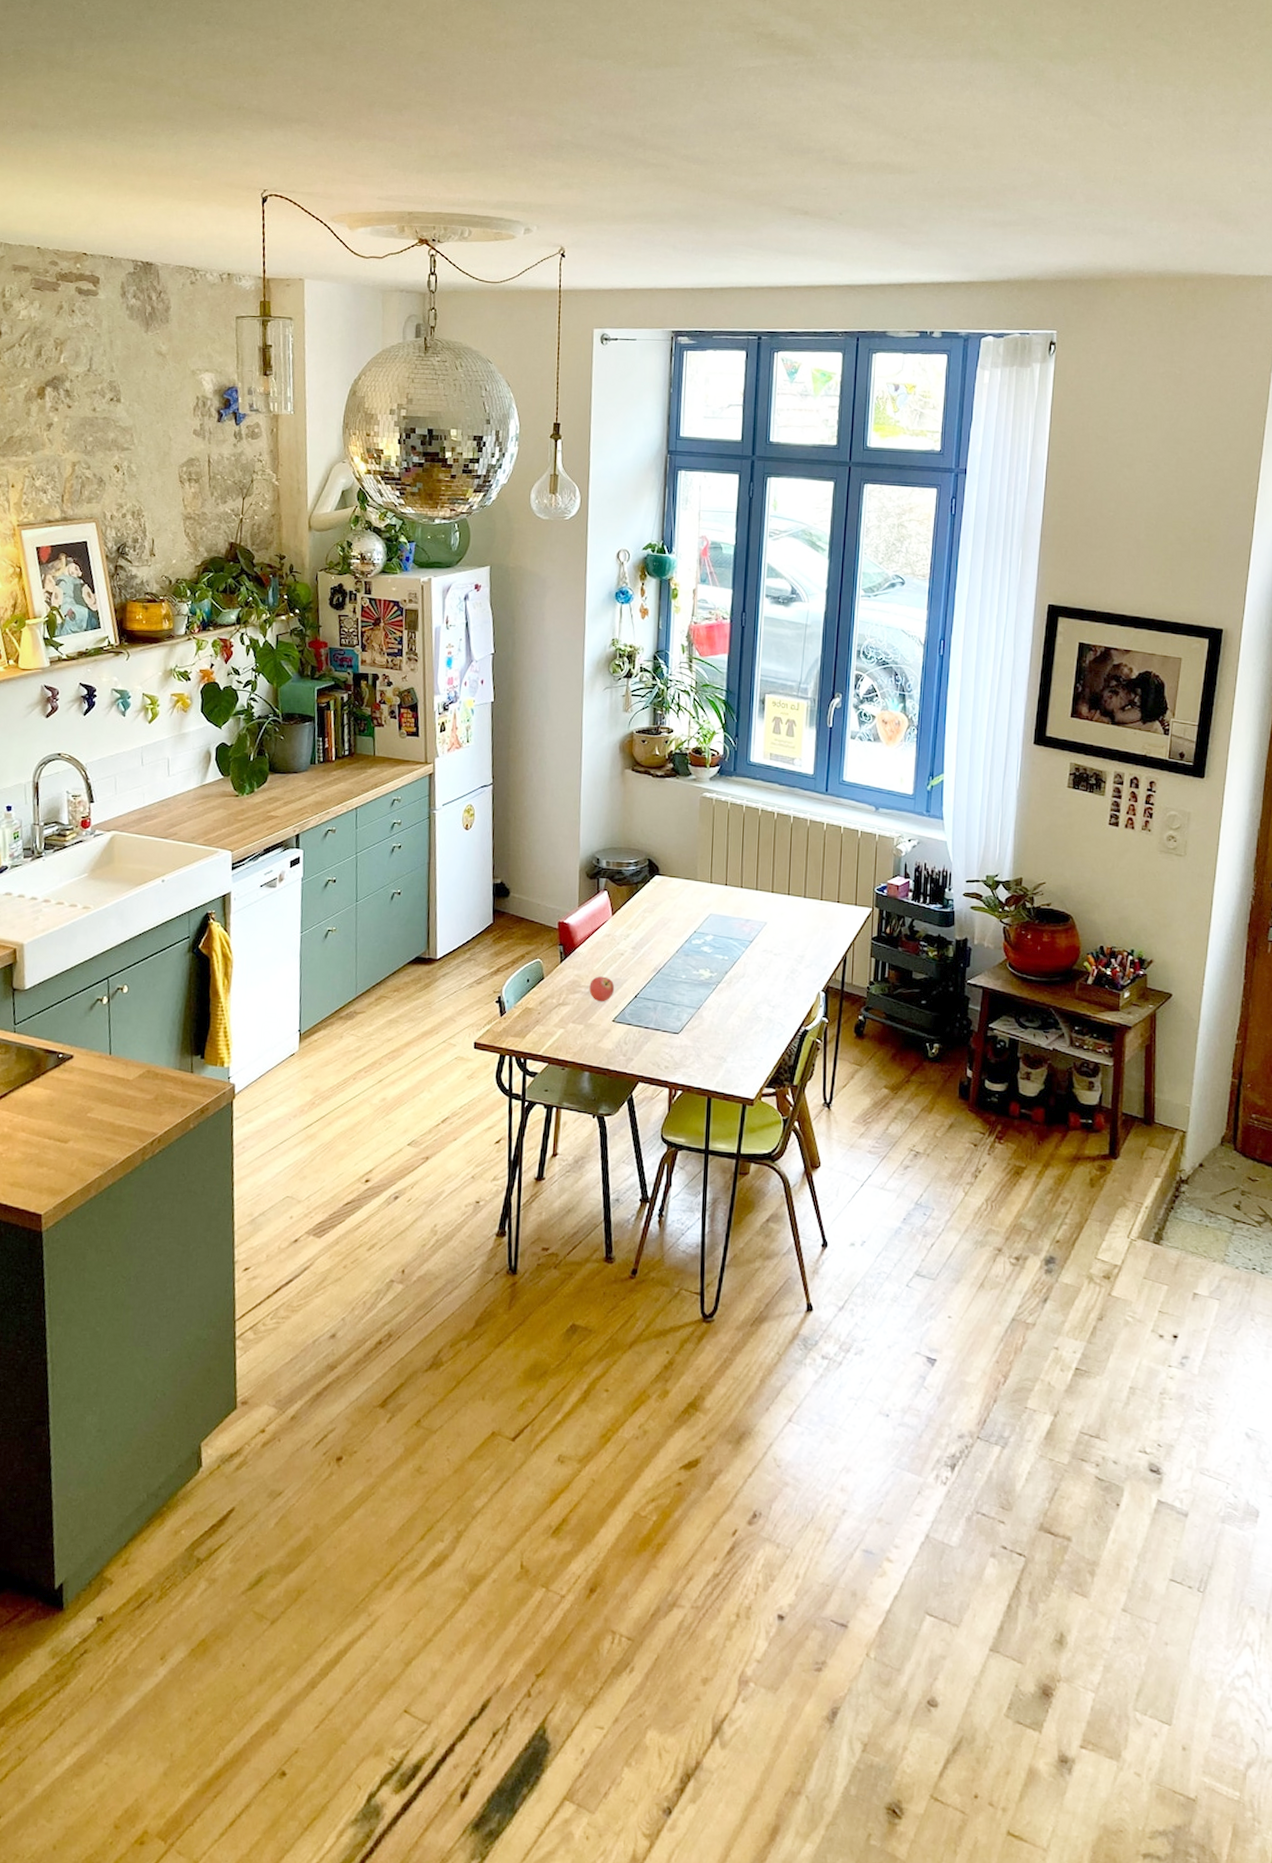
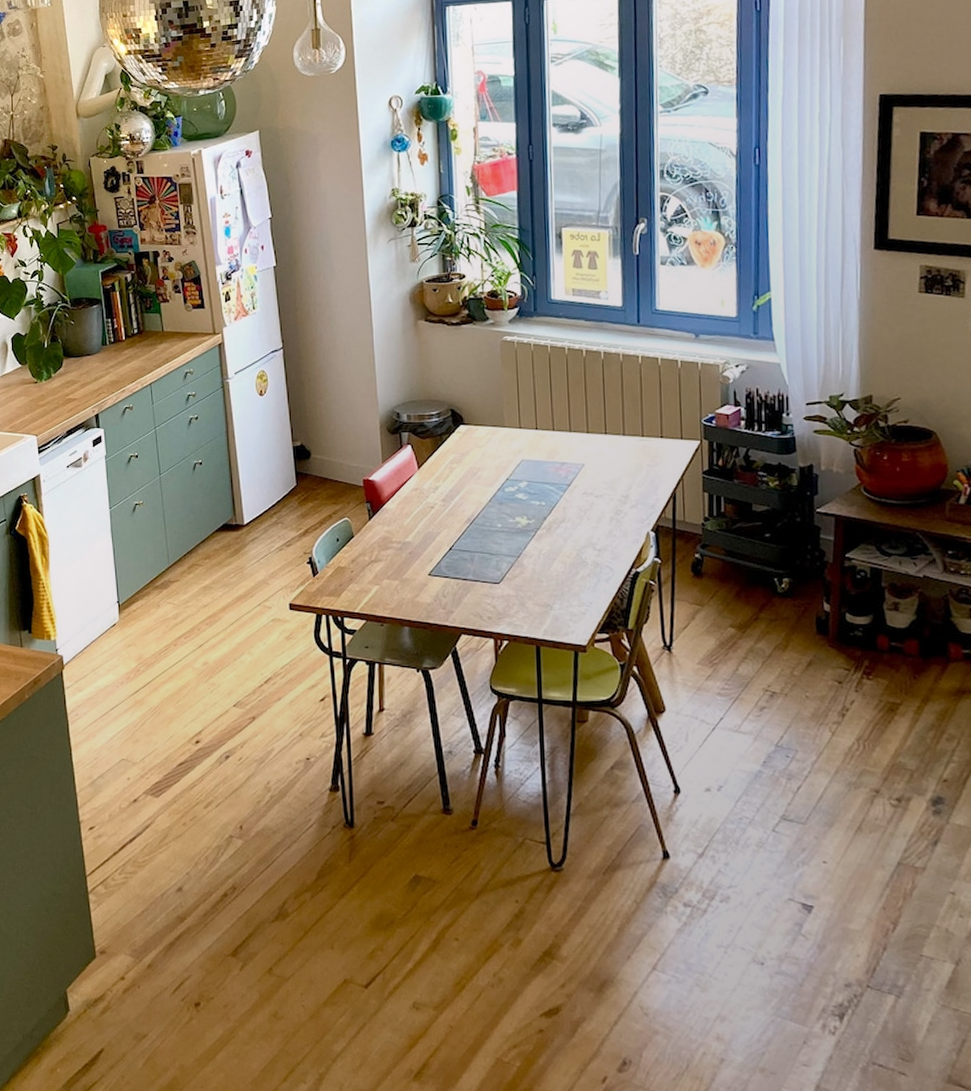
fruit: present [589,976,615,1002] -> none [401,531,428,557]

